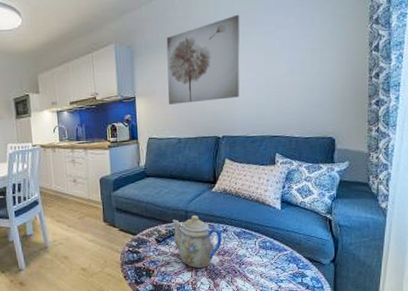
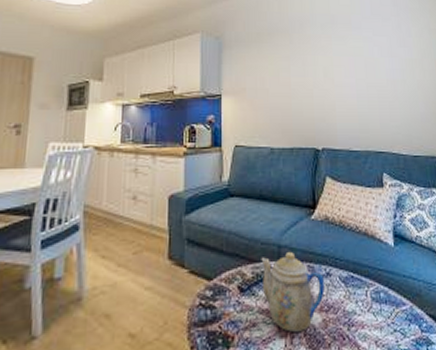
wall art: present [166,14,240,105] -> none [259,17,340,107]

